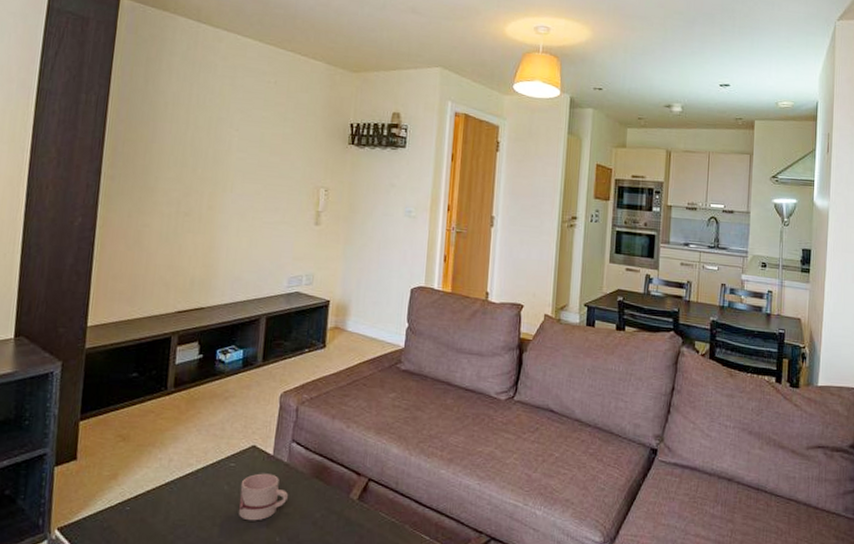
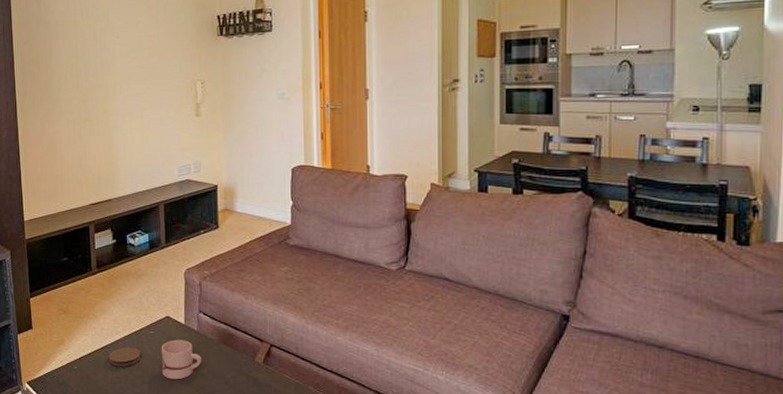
coaster: none [173,482,216,506] -> present [108,346,141,366]

